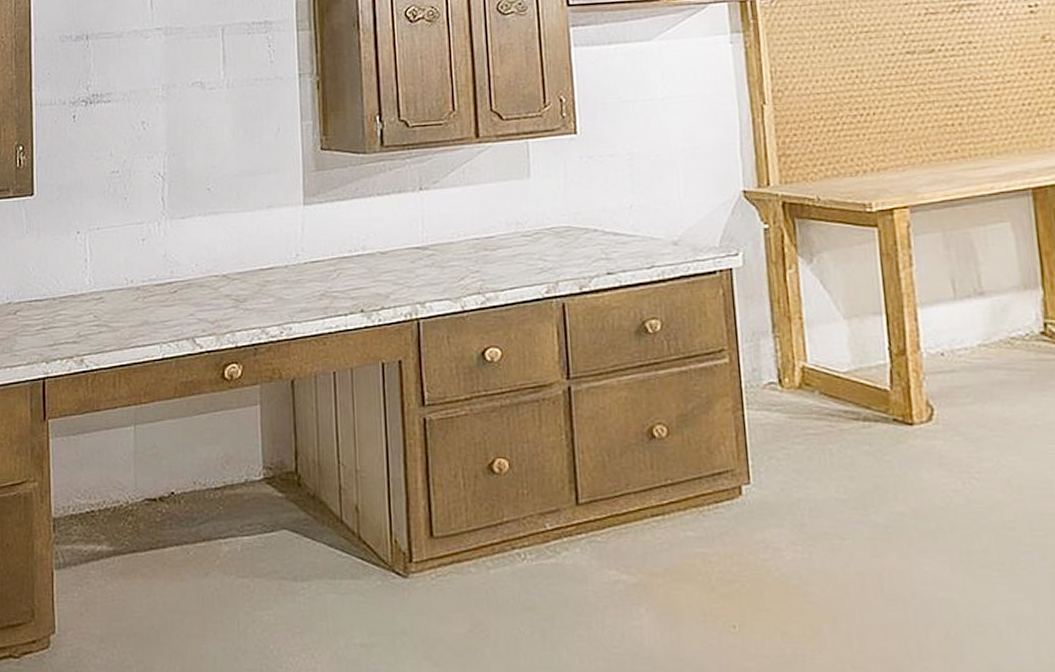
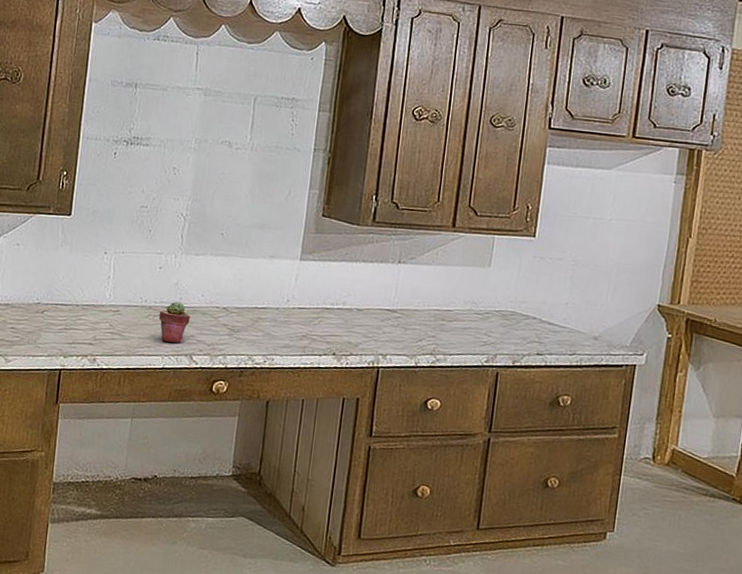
potted succulent: none [149,277,186,326] -> present [158,301,191,343]

